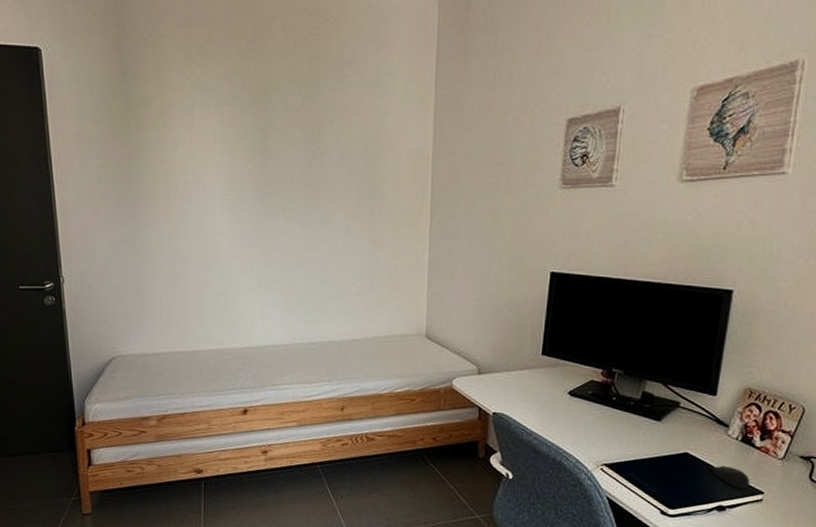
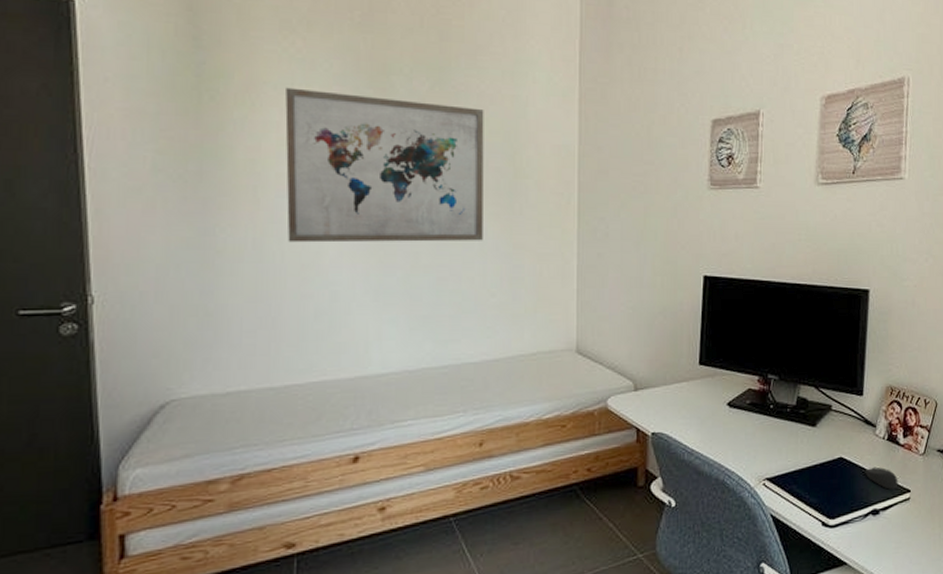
wall art: none [189,110,348,238] -> present [285,87,484,243]

